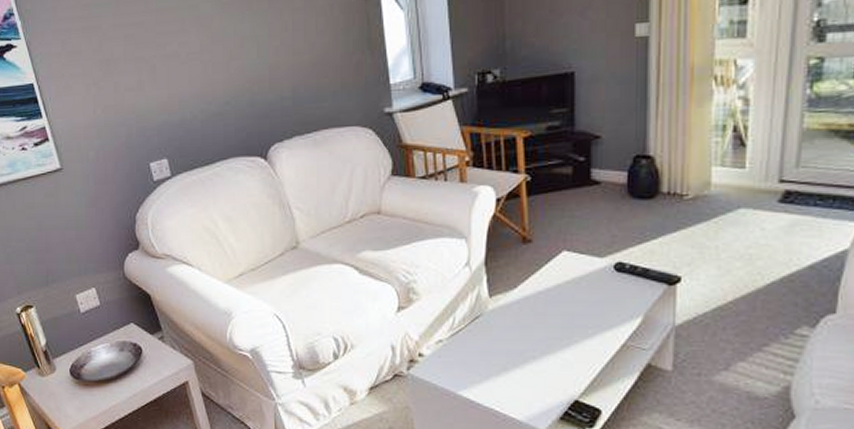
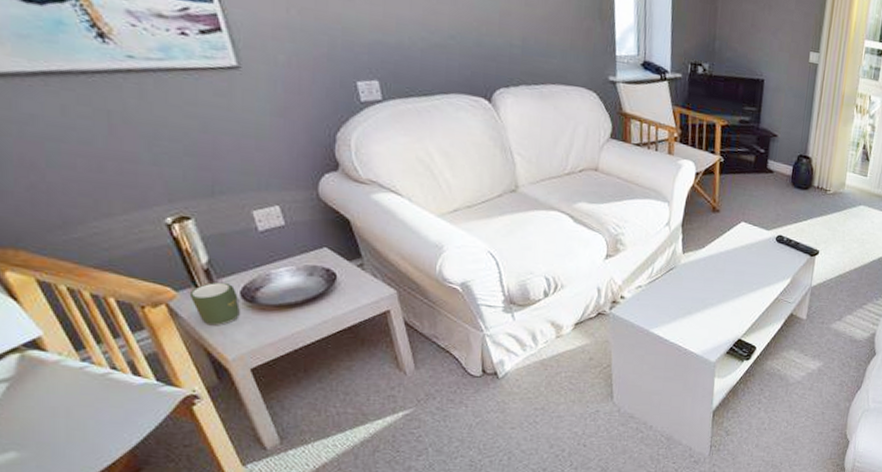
mug: none [34,361,70,402] -> present [189,282,240,326]

